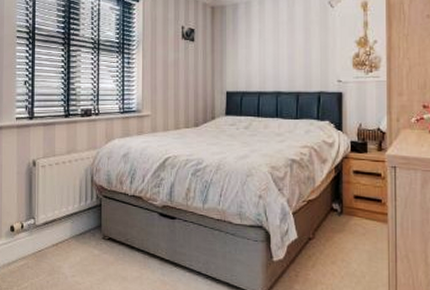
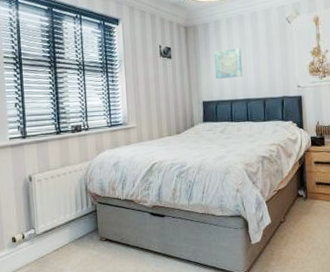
wall art: none [243,32,274,67] -> present [214,47,243,79]

